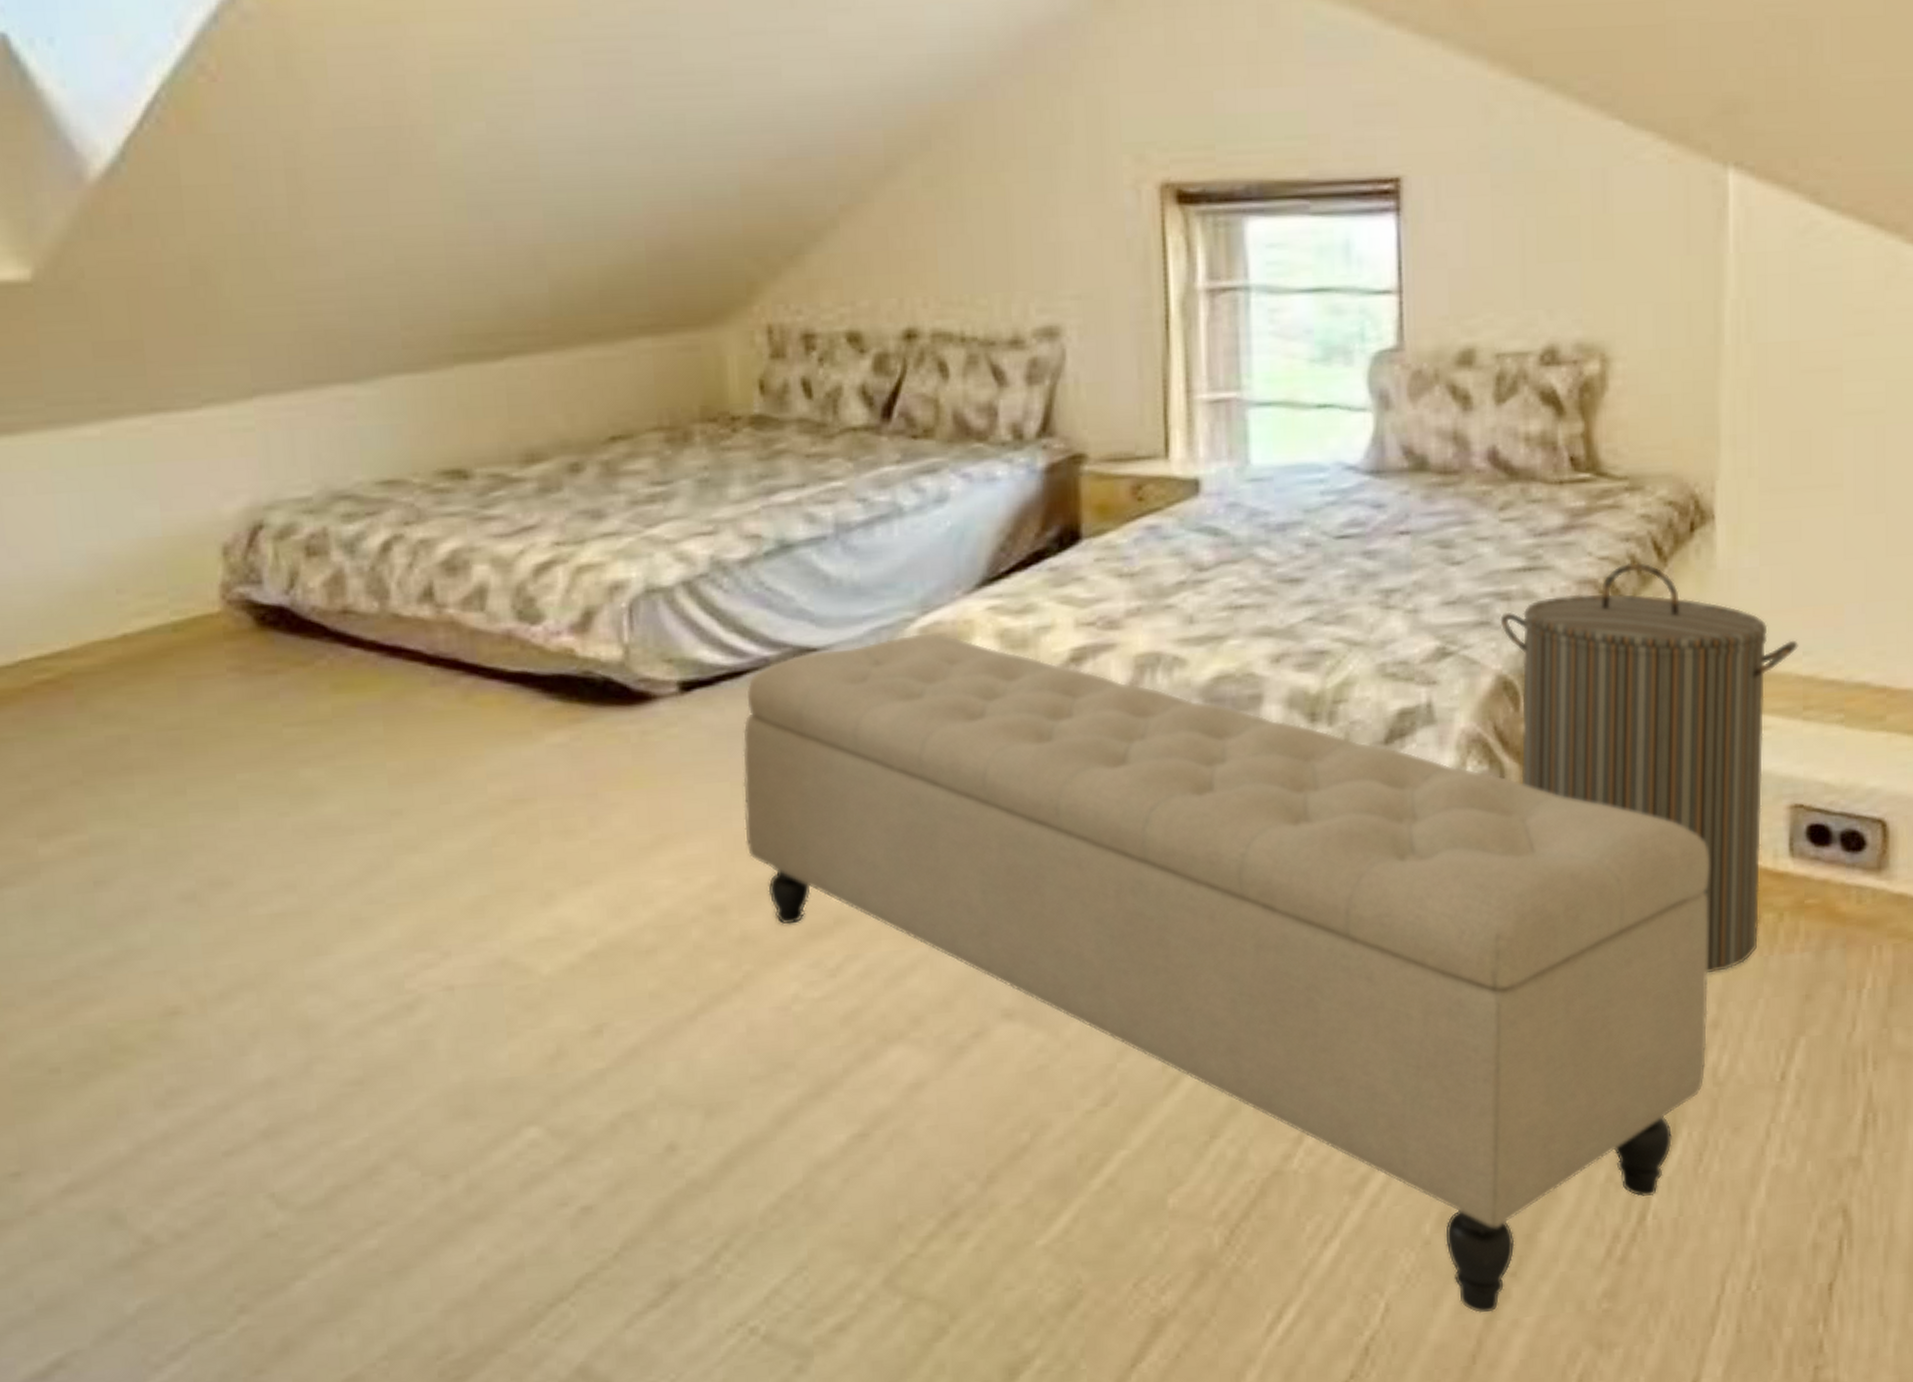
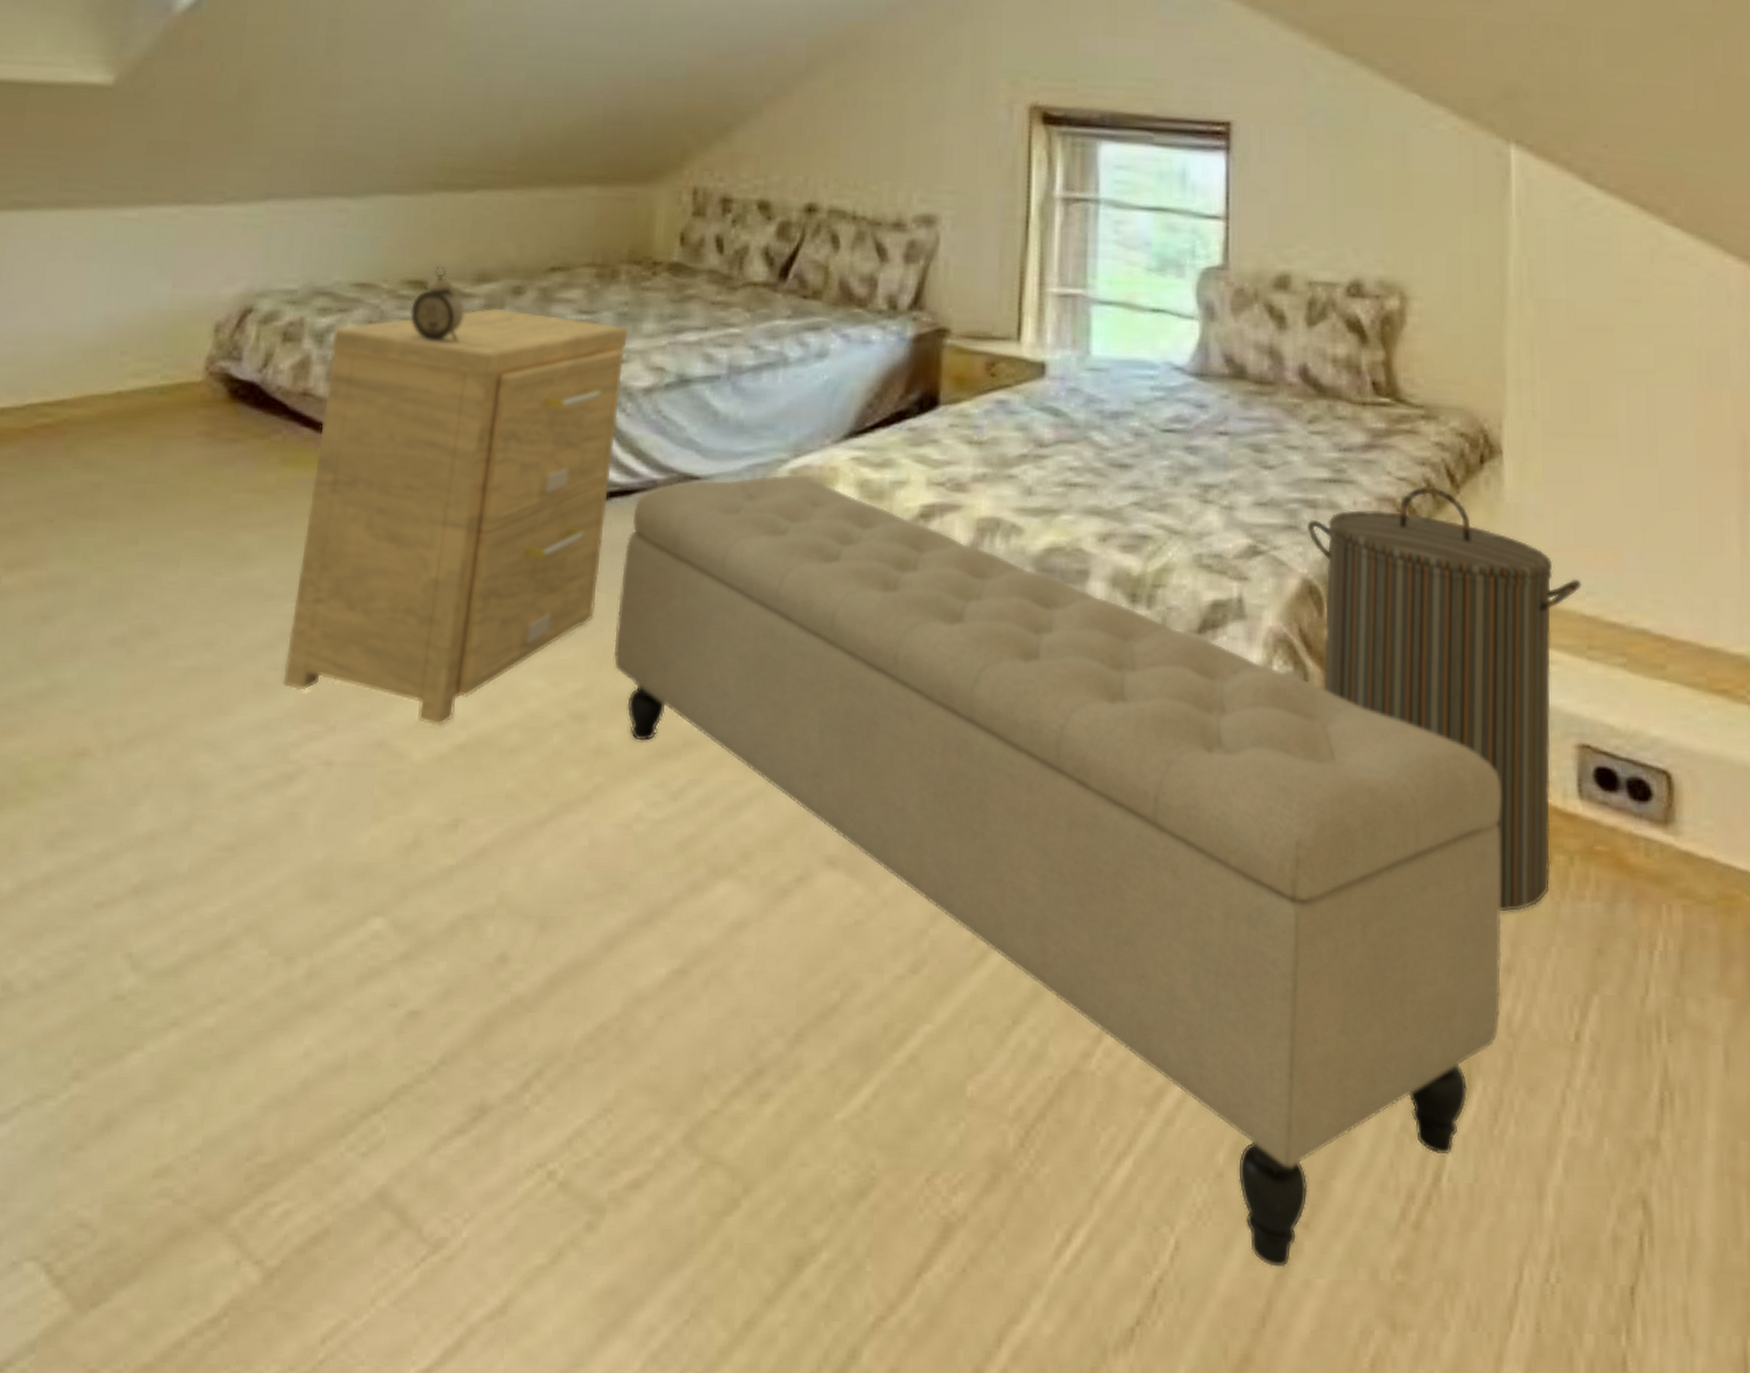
side table: none [364,489,719,938] -> present [282,307,628,726]
alarm clock: none [451,449,517,537] -> present [409,265,466,342]

